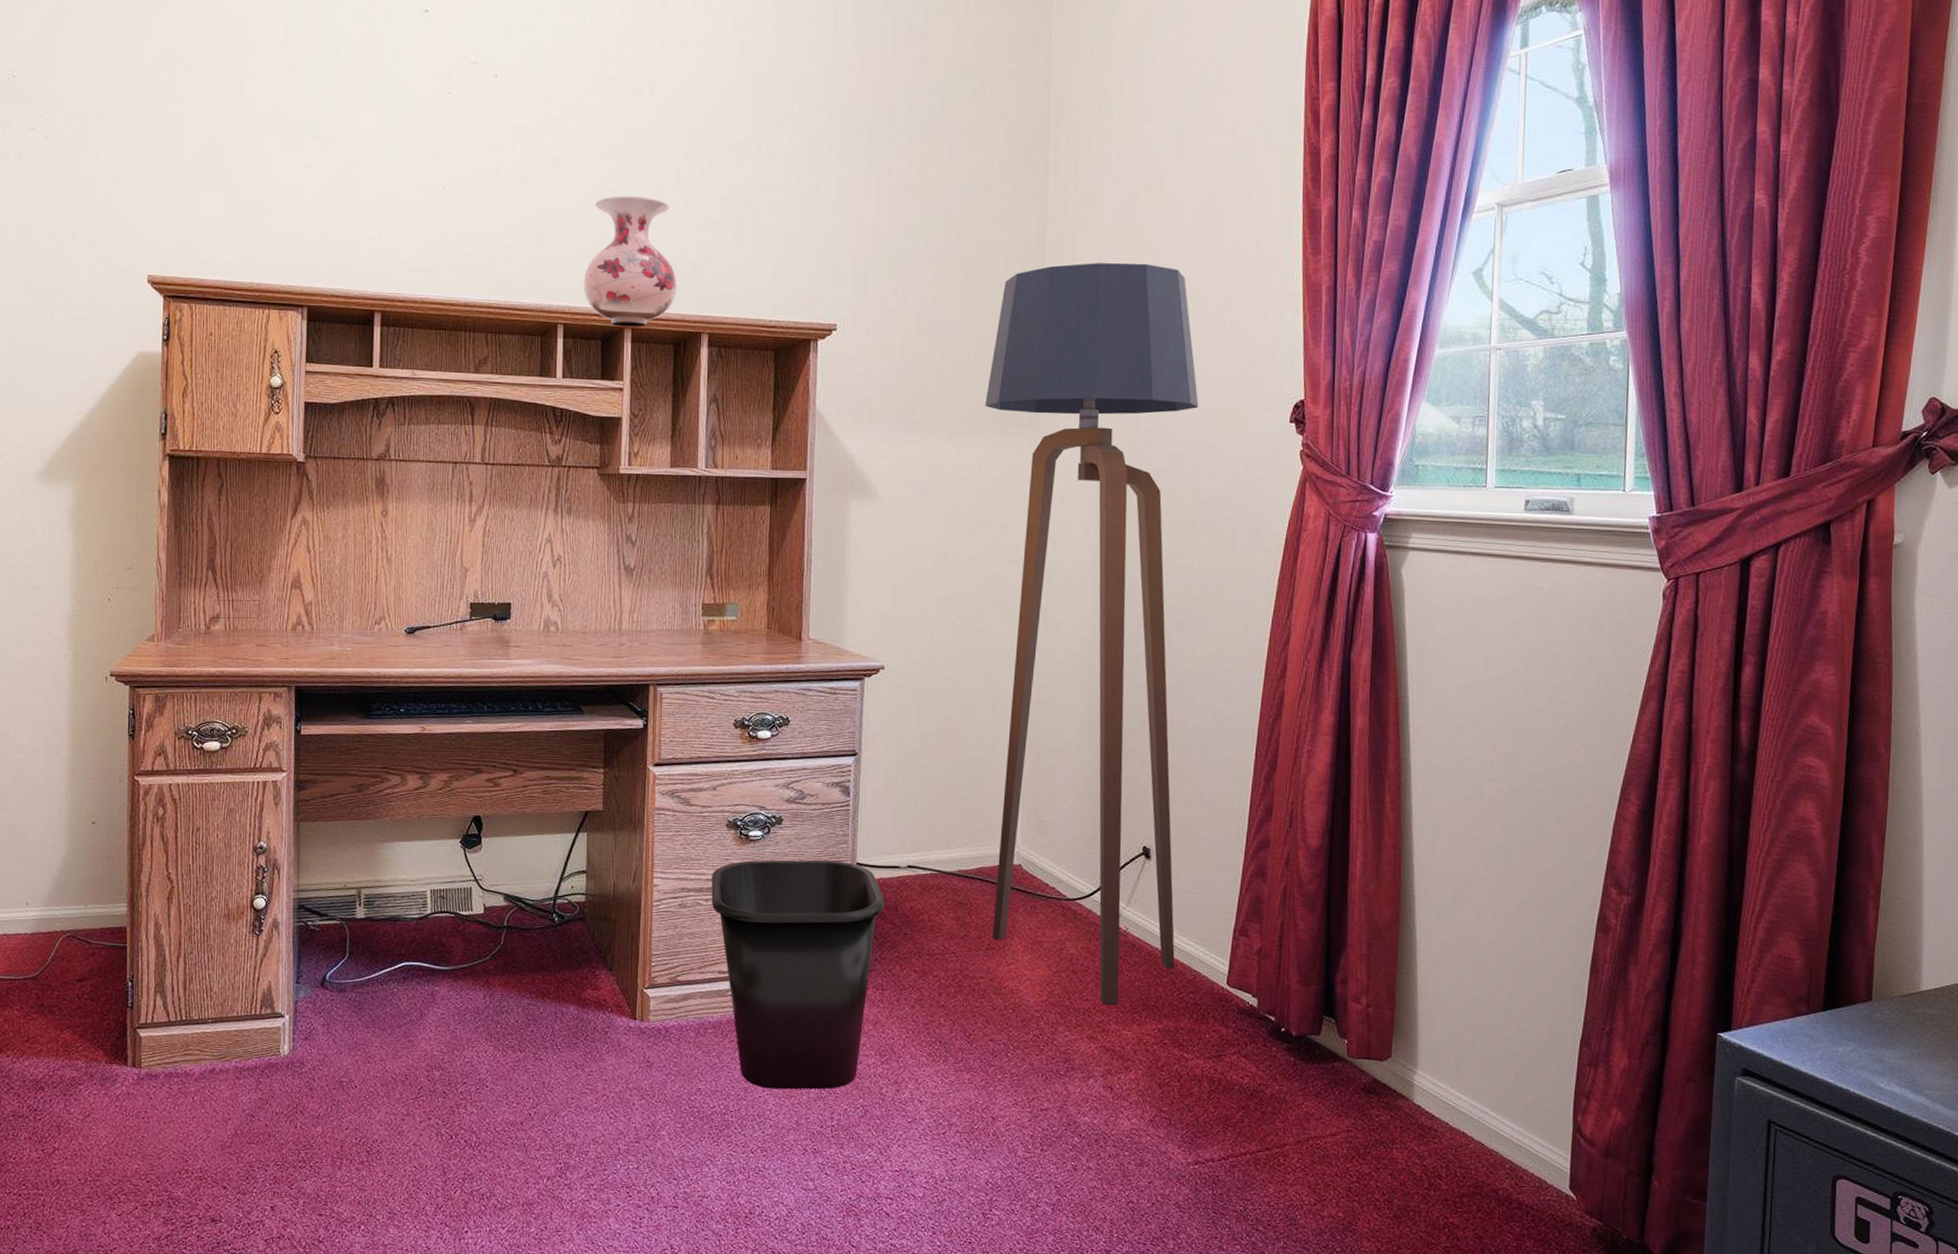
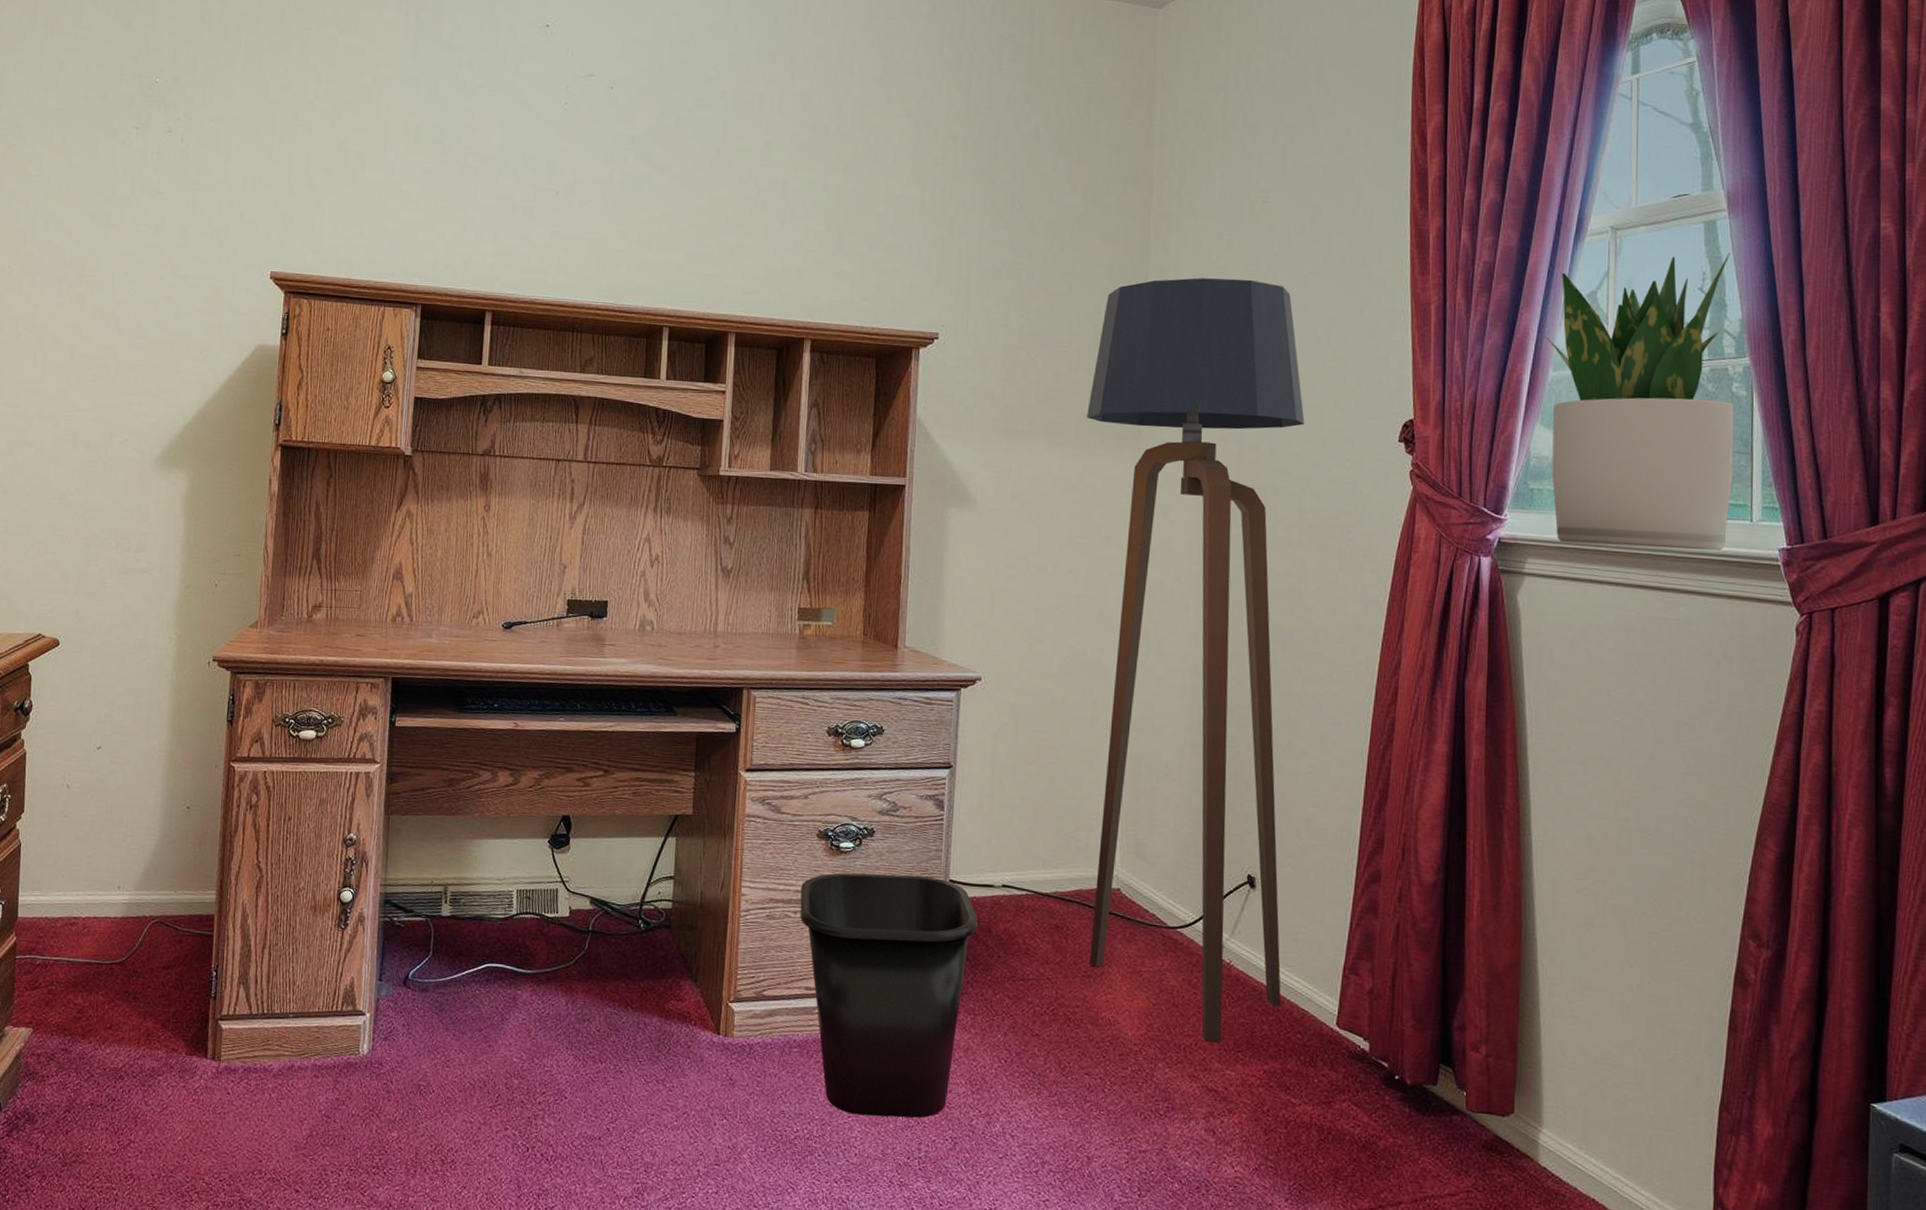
vase: present [583,196,677,327] -> none [689,204,781,332]
planter: none [1431,227,1611,521] -> present [1544,252,1734,552]

